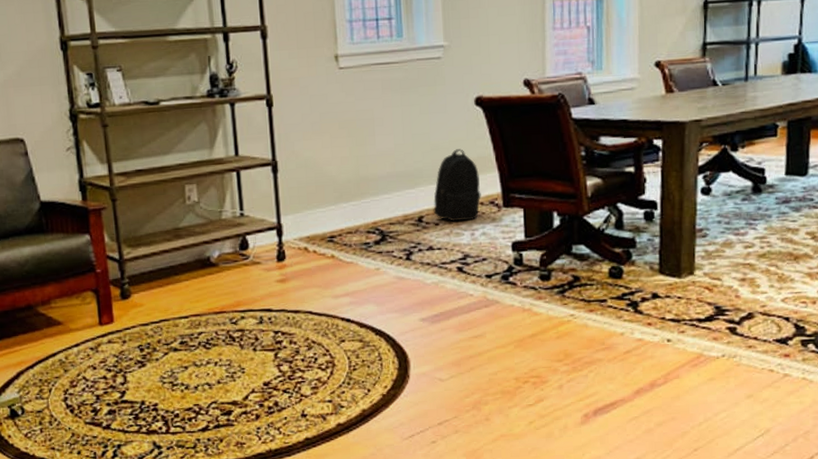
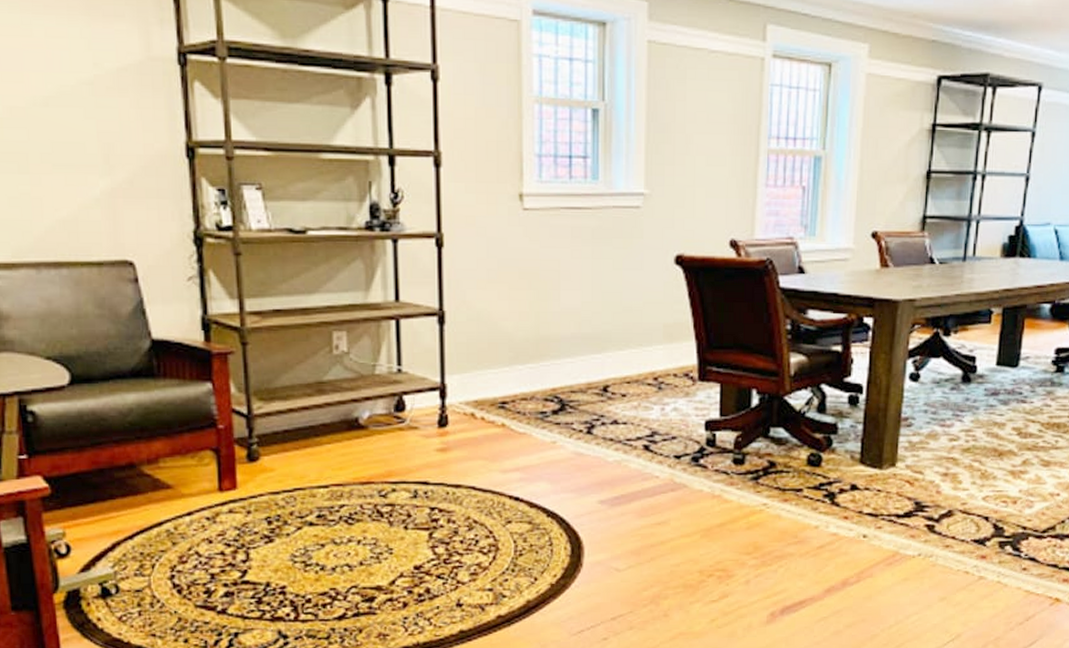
backpack: present [433,149,481,222] -> none [621,312,675,394]

